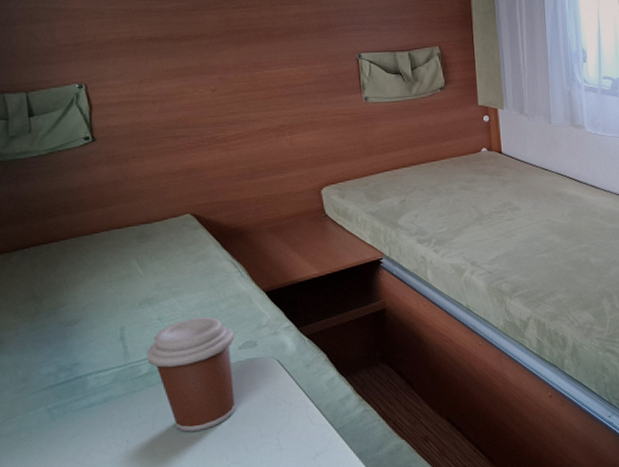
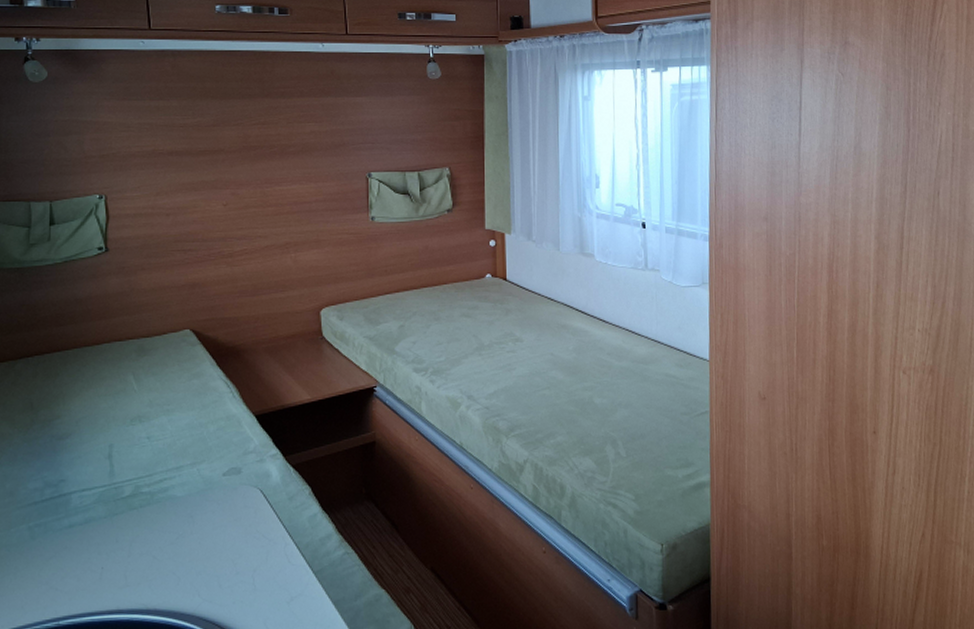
coffee cup: present [146,317,236,432] -> none [132,439,220,563]

